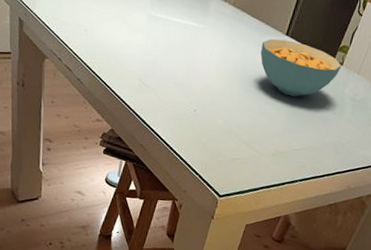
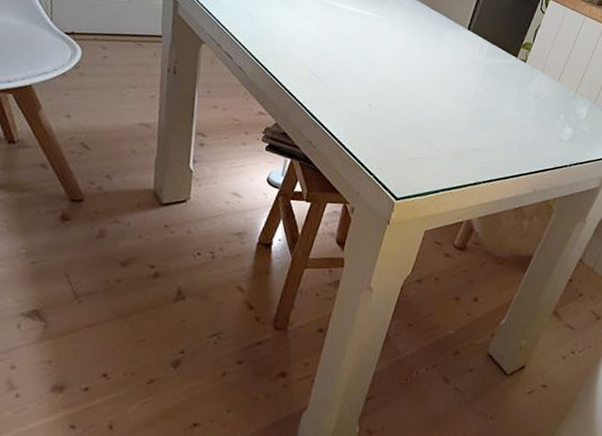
cereal bowl: present [260,39,341,97] -> none [441,32,525,94]

